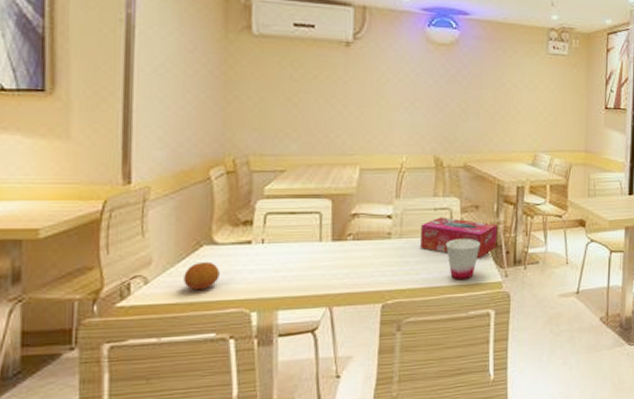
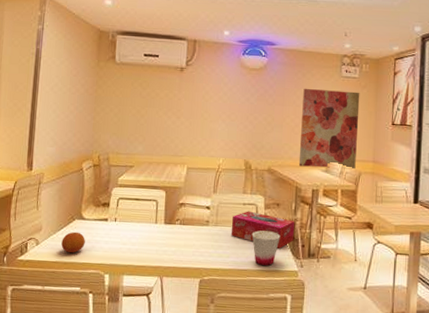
wall art: none [500,67,570,161] -> present [298,88,360,169]

